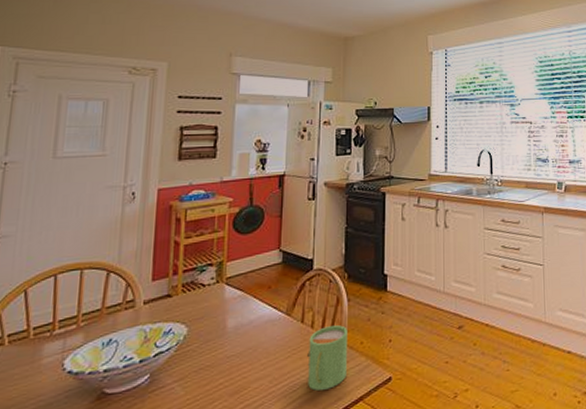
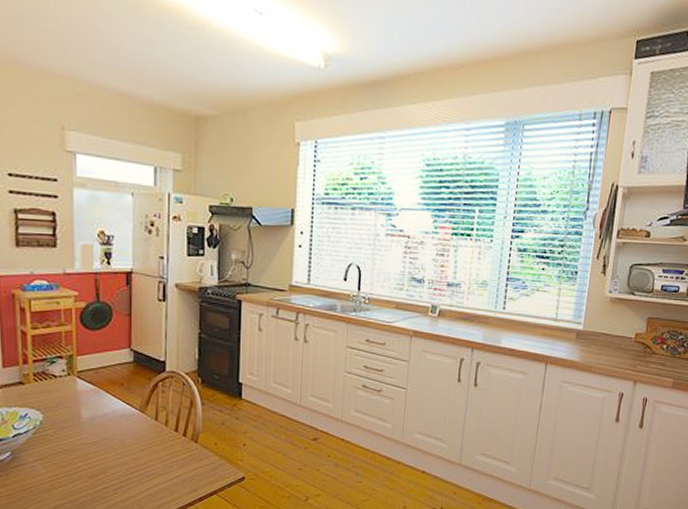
mug: present [307,325,347,391] -> none [162,426,201,482]

